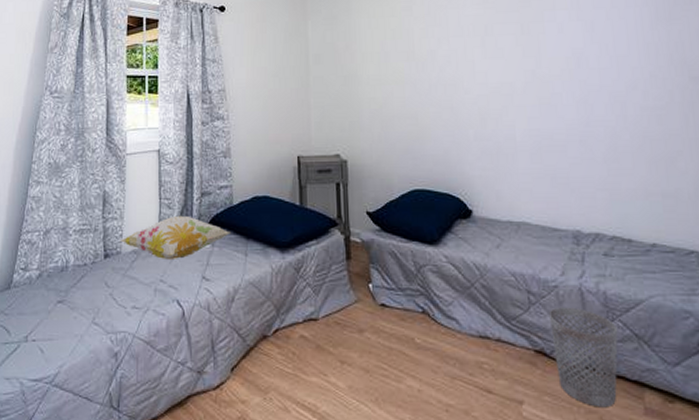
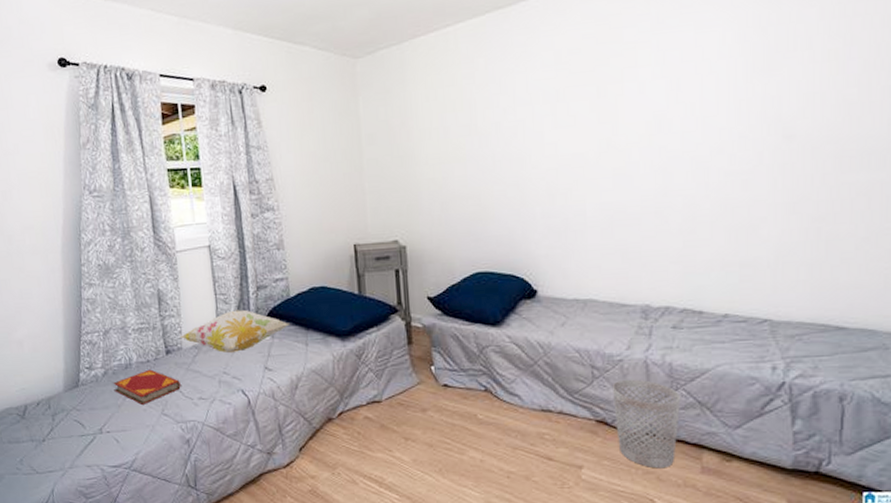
hardback book: none [46,273,115,311] -> present [113,369,181,404]

